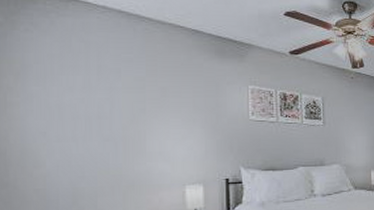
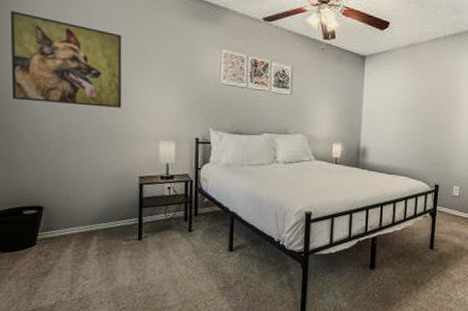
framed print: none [10,61,142,156] -> present [10,11,122,108]

